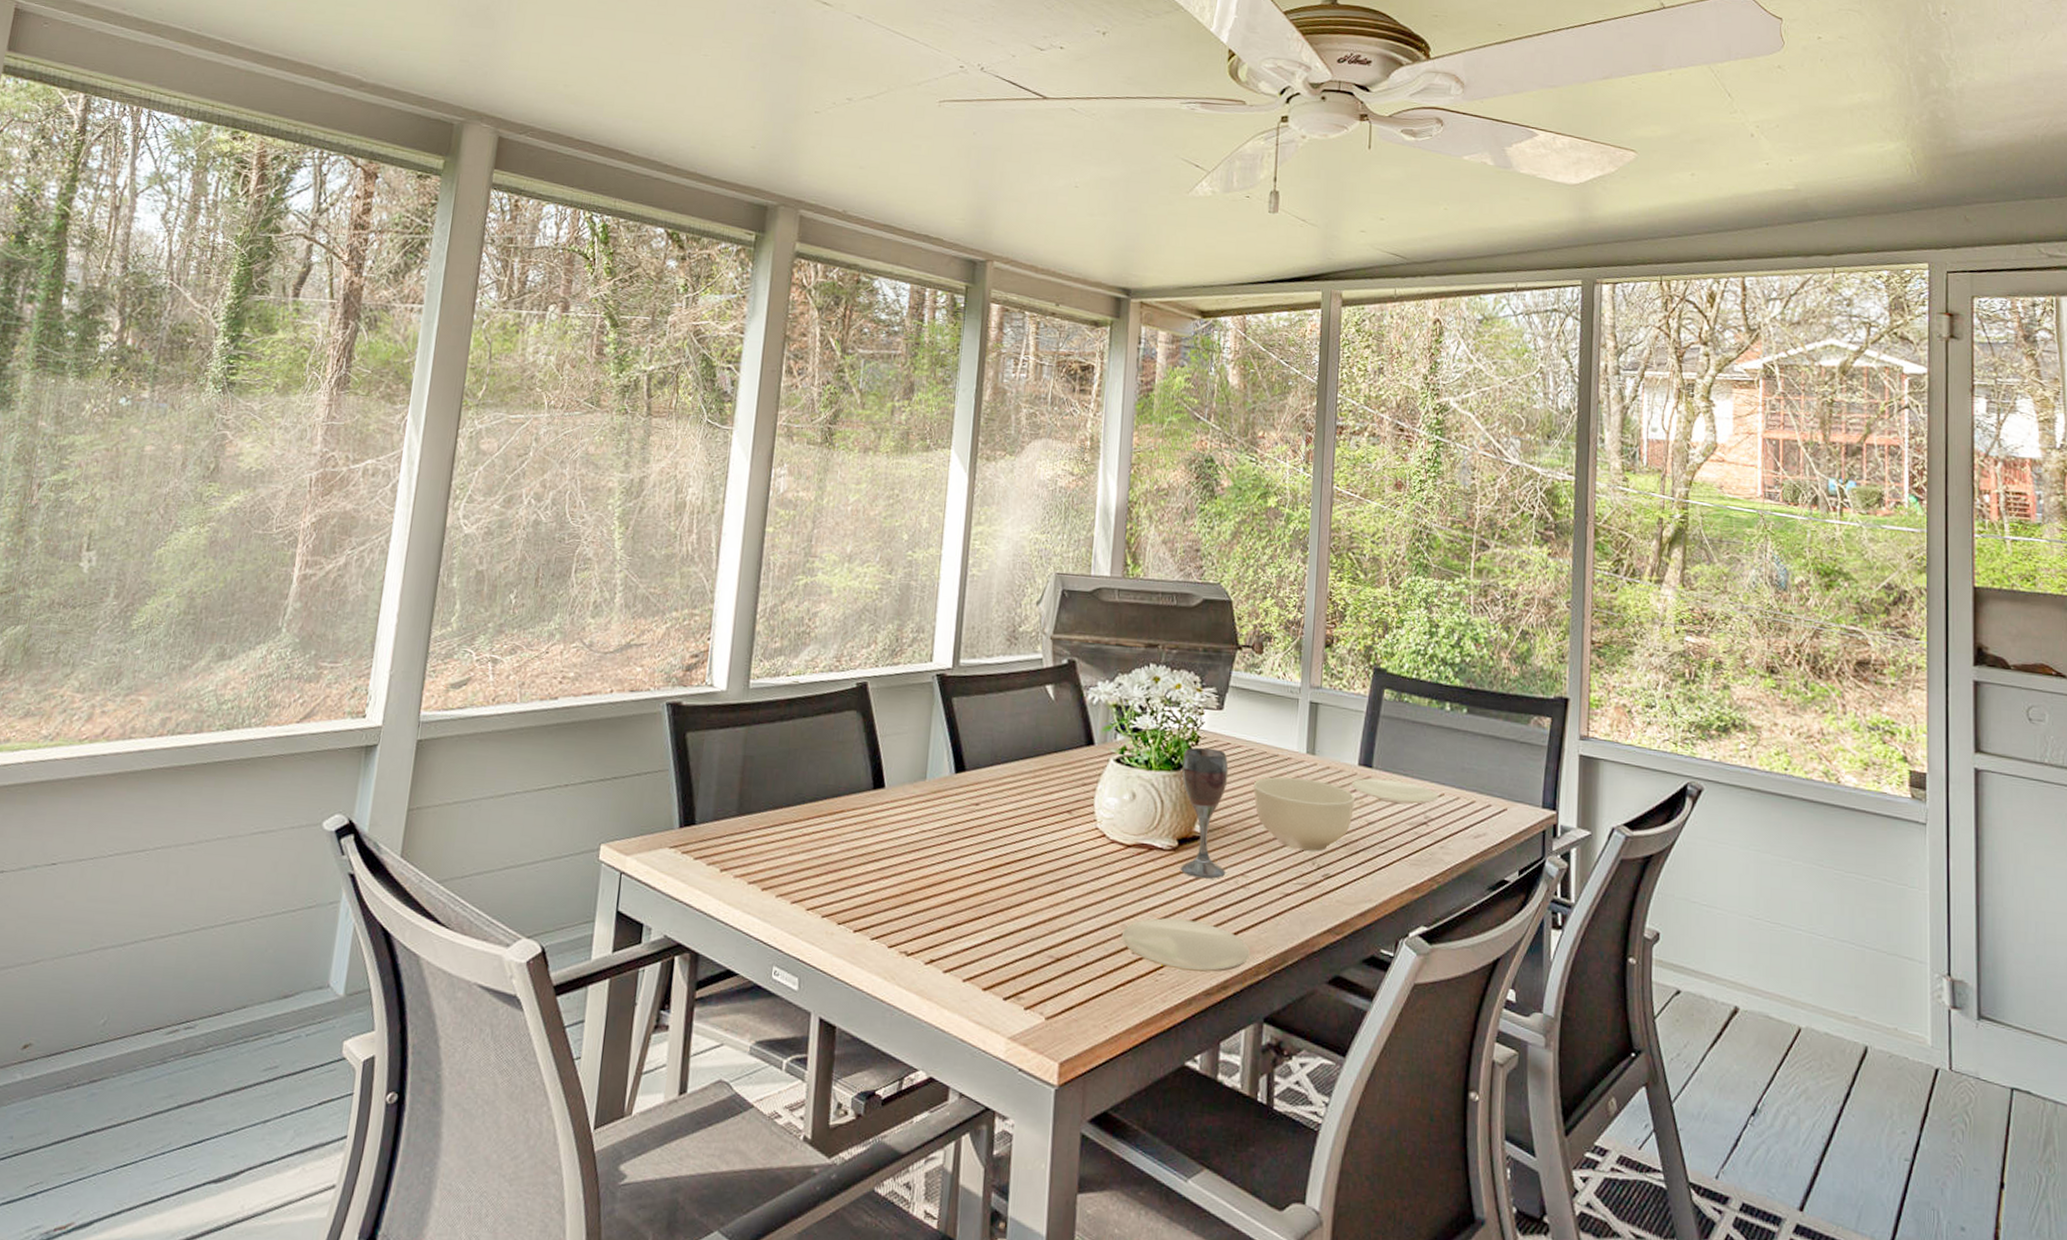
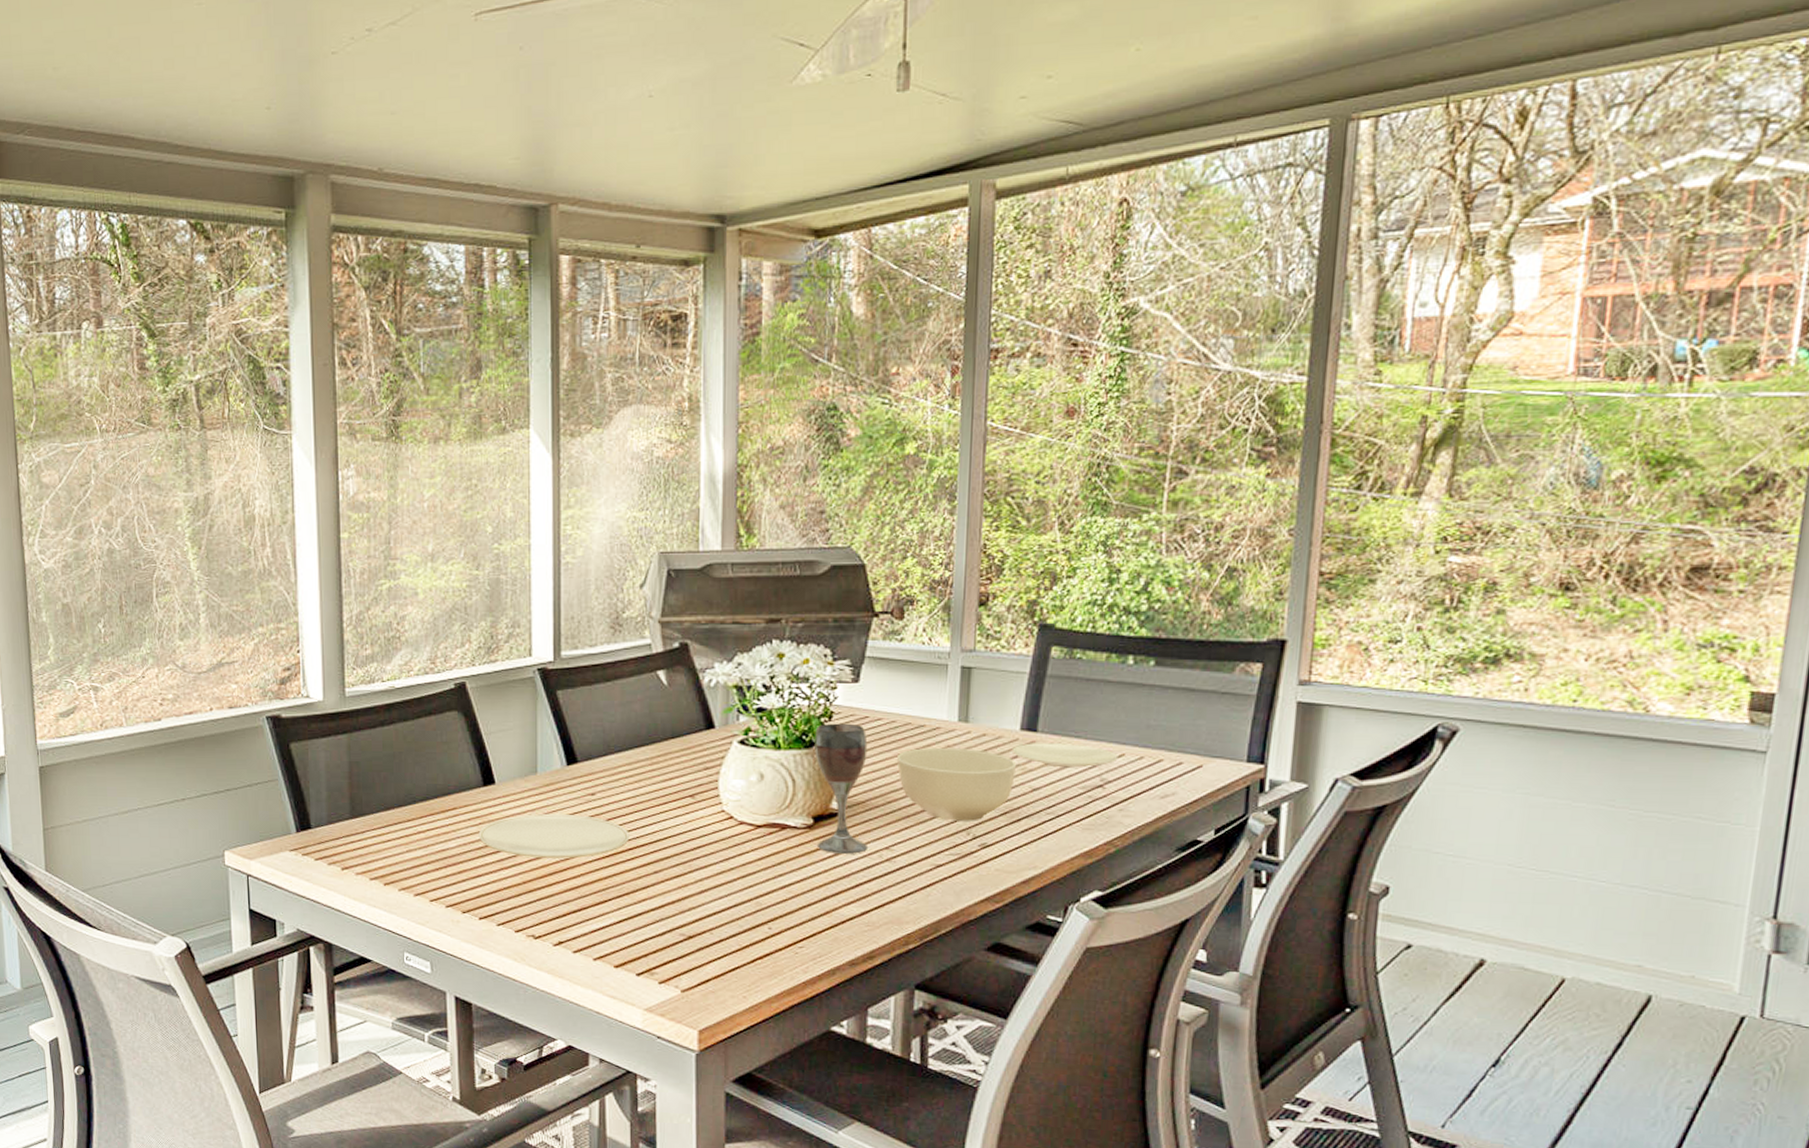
plate: none [862,821,1009,871] -> present [478,813,630,859]
plate: present [1121,918,1251,973] -> none [756,893,899,944]

